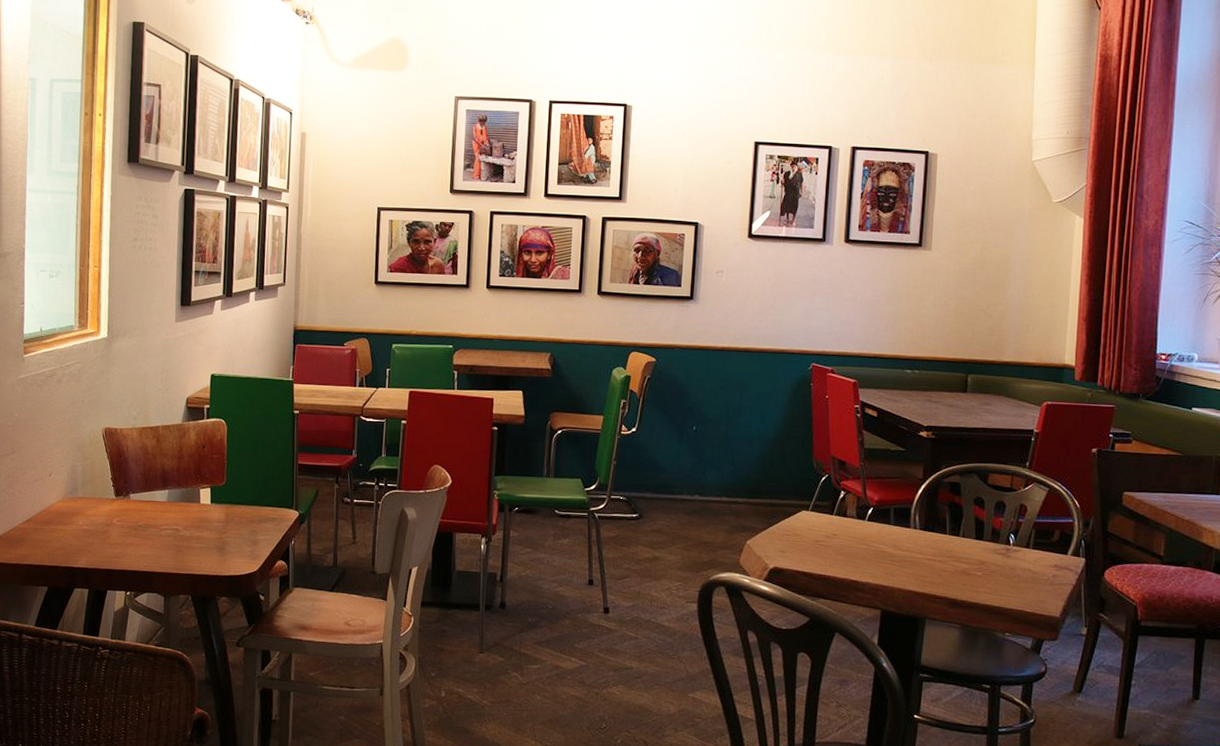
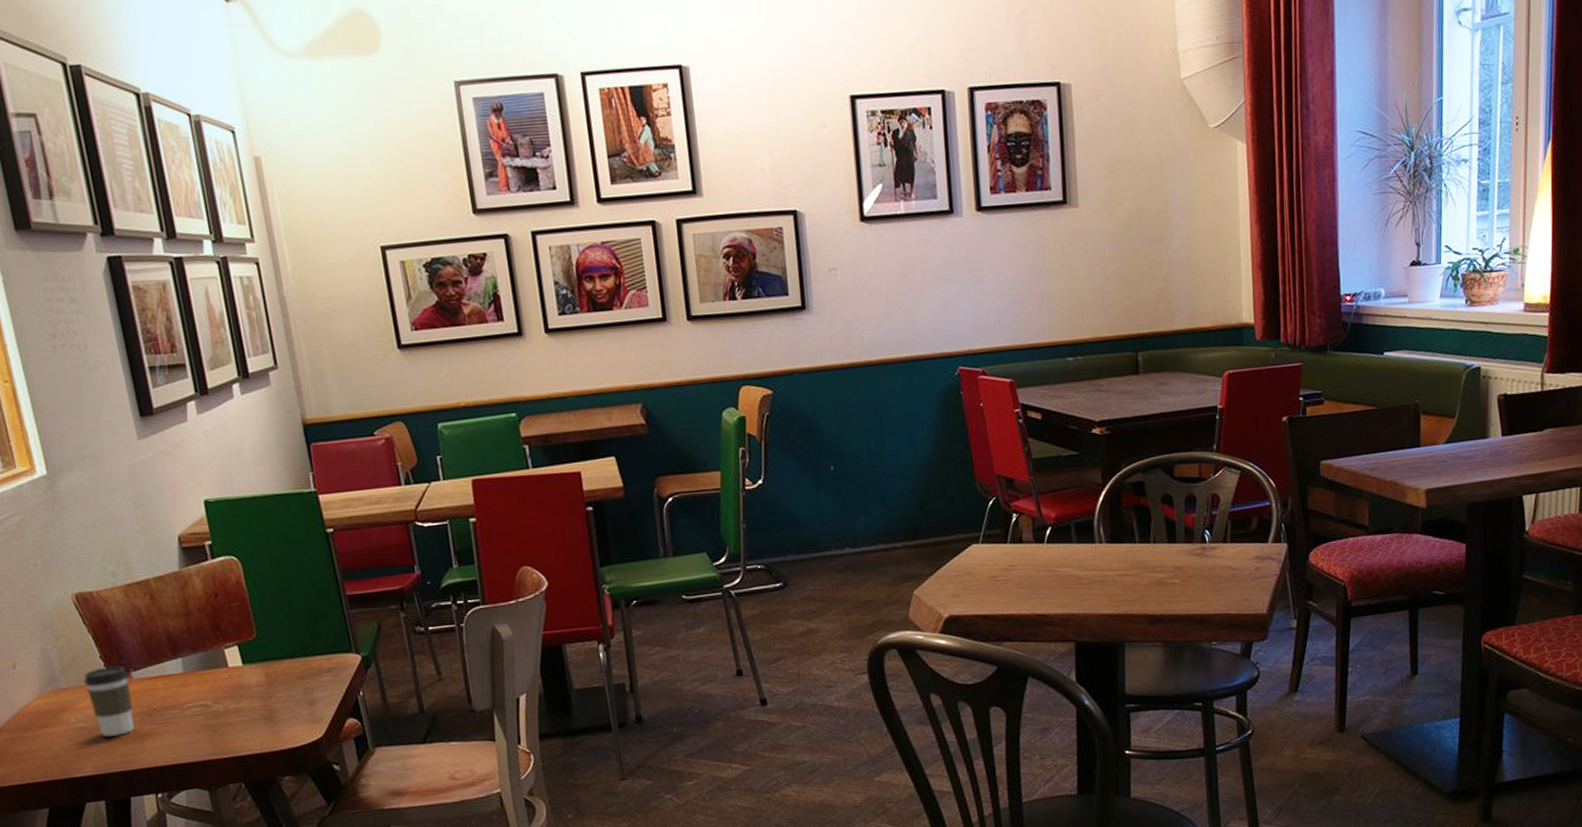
coffee cup: none [95,487,128,541] -> present [84,665,135,737]

